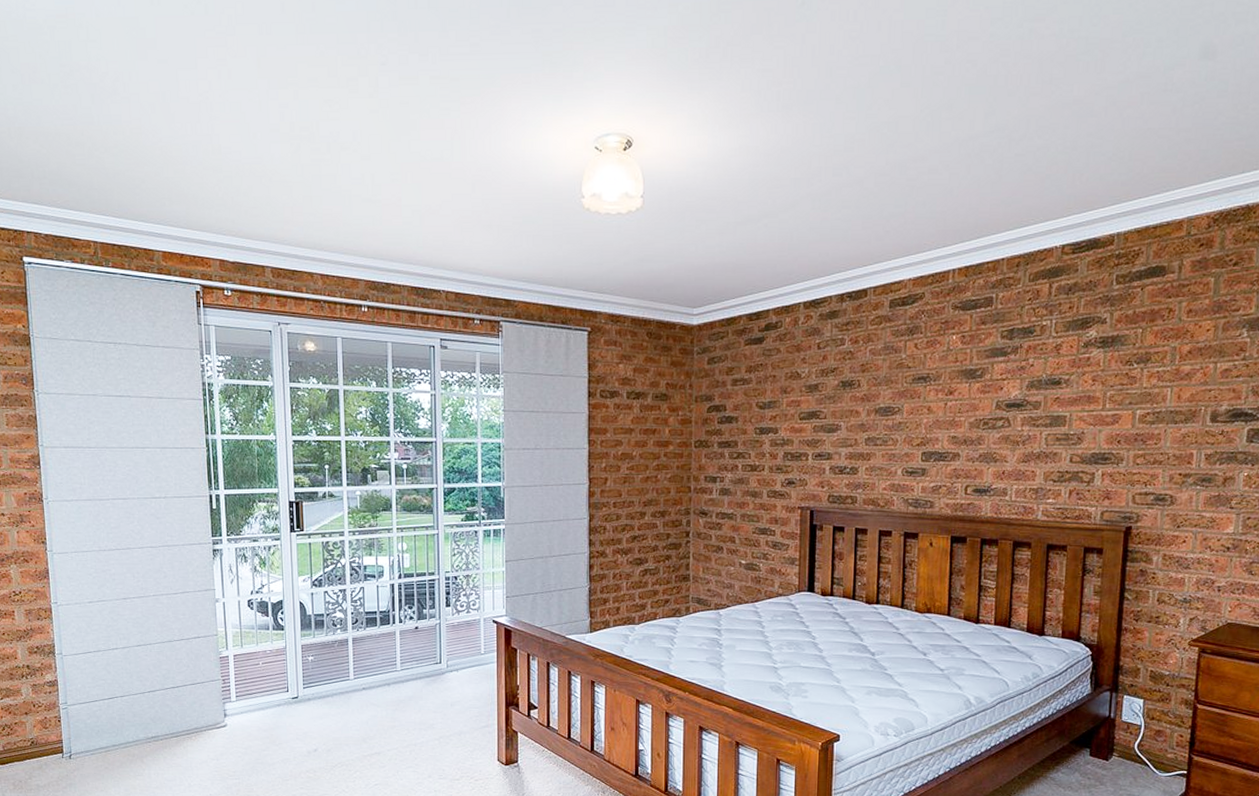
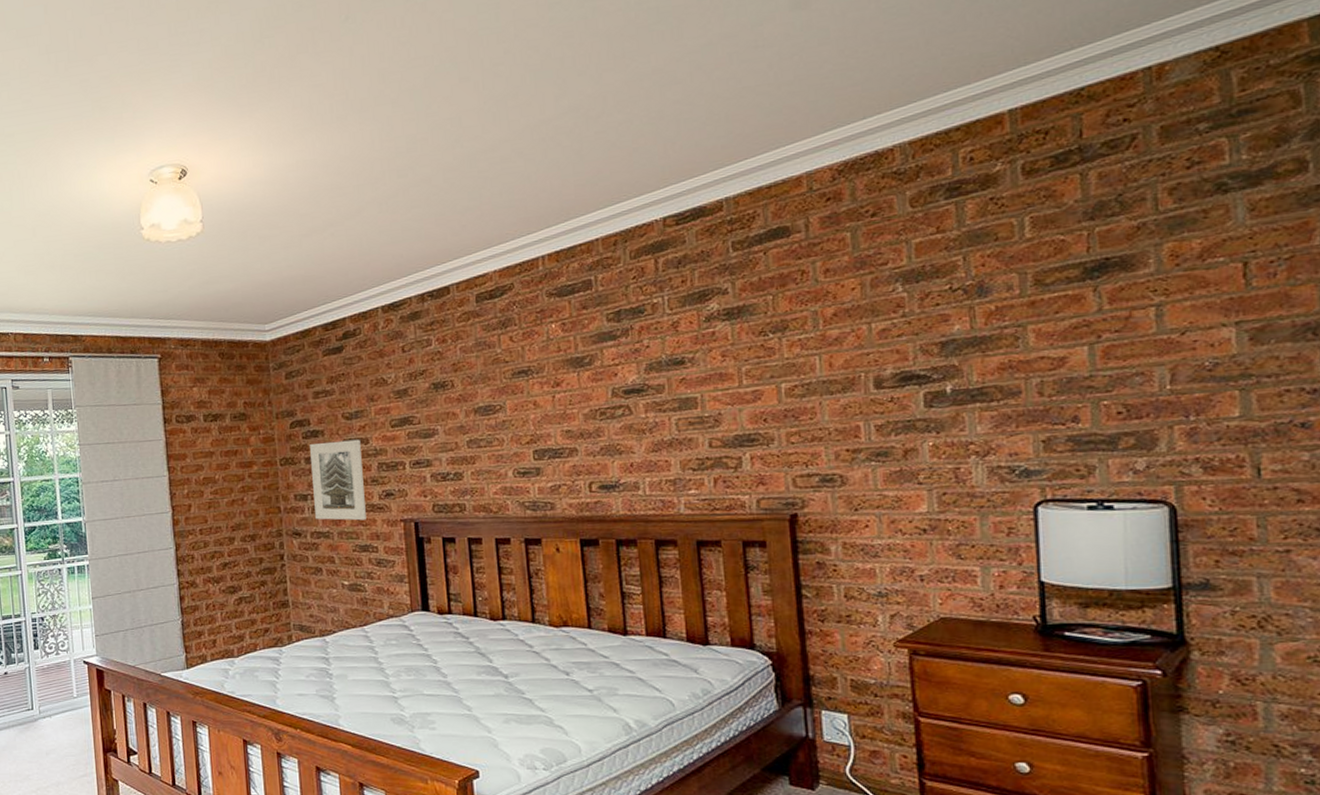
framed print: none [722,428,770,505] -> present [310,439,366,521]

